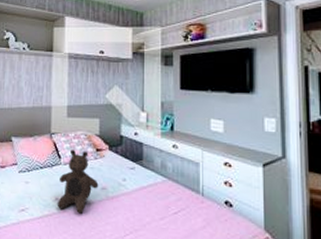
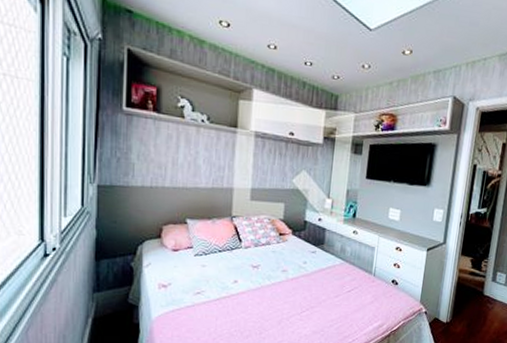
teddy bear: present [57,149,99,214] -> none [235,233,280,294]

